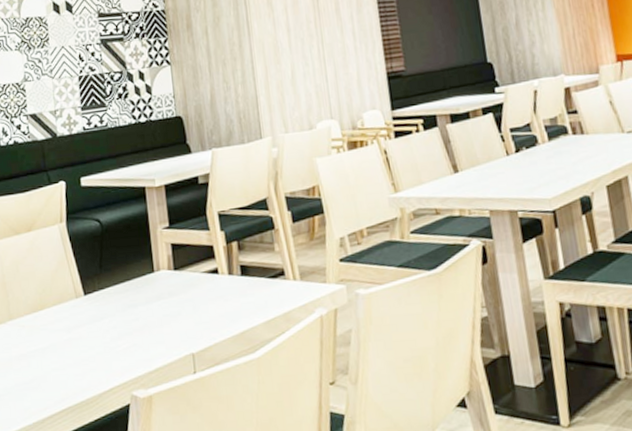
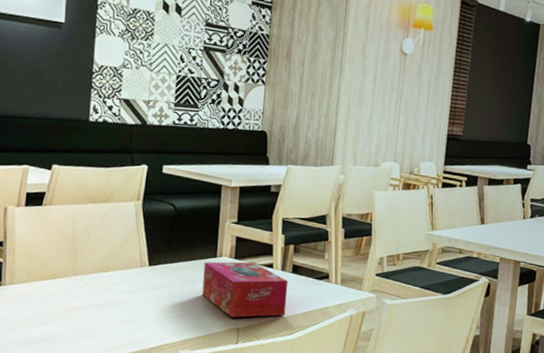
tissue box: none [142,271,243,341] -> present [202,261,288,318]

